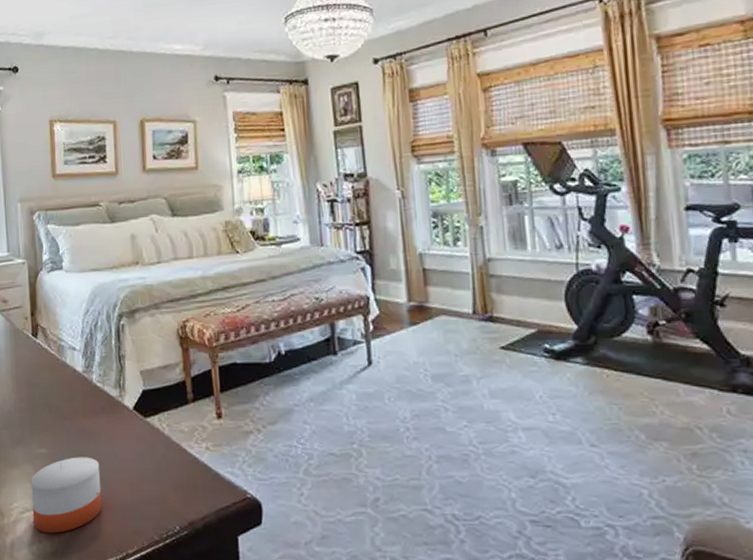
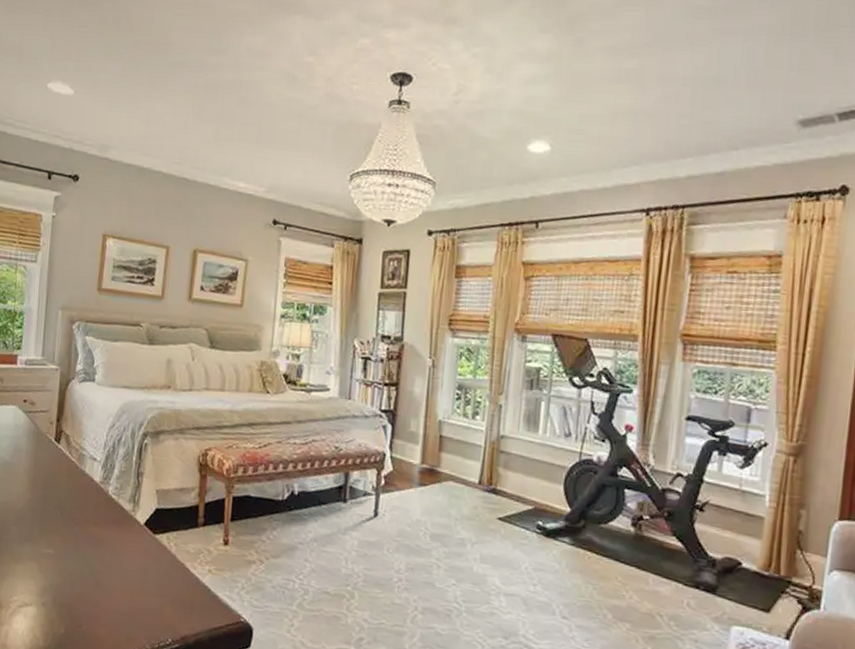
candle: present [31,453,102,534] -> none [30,555,104,630]

